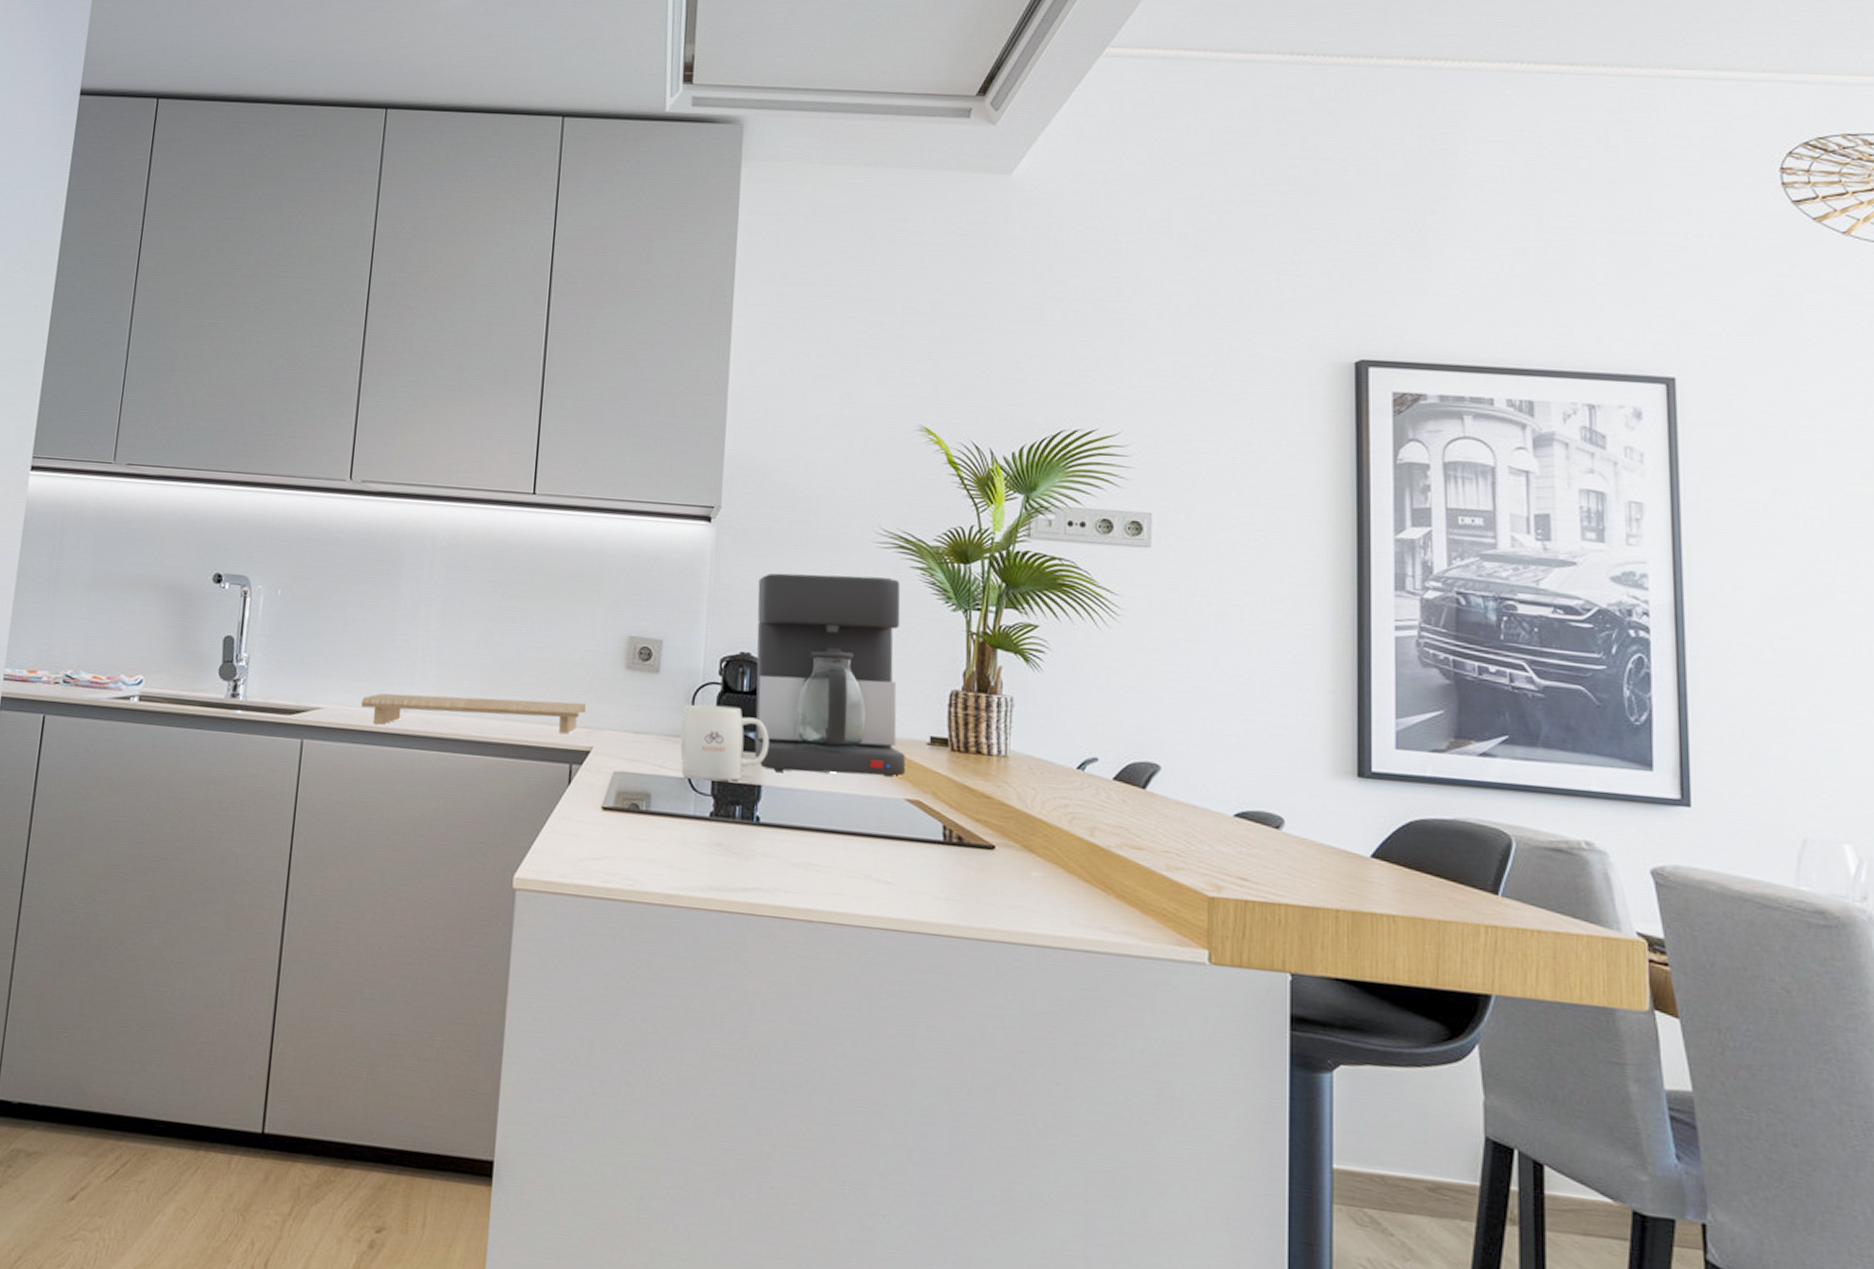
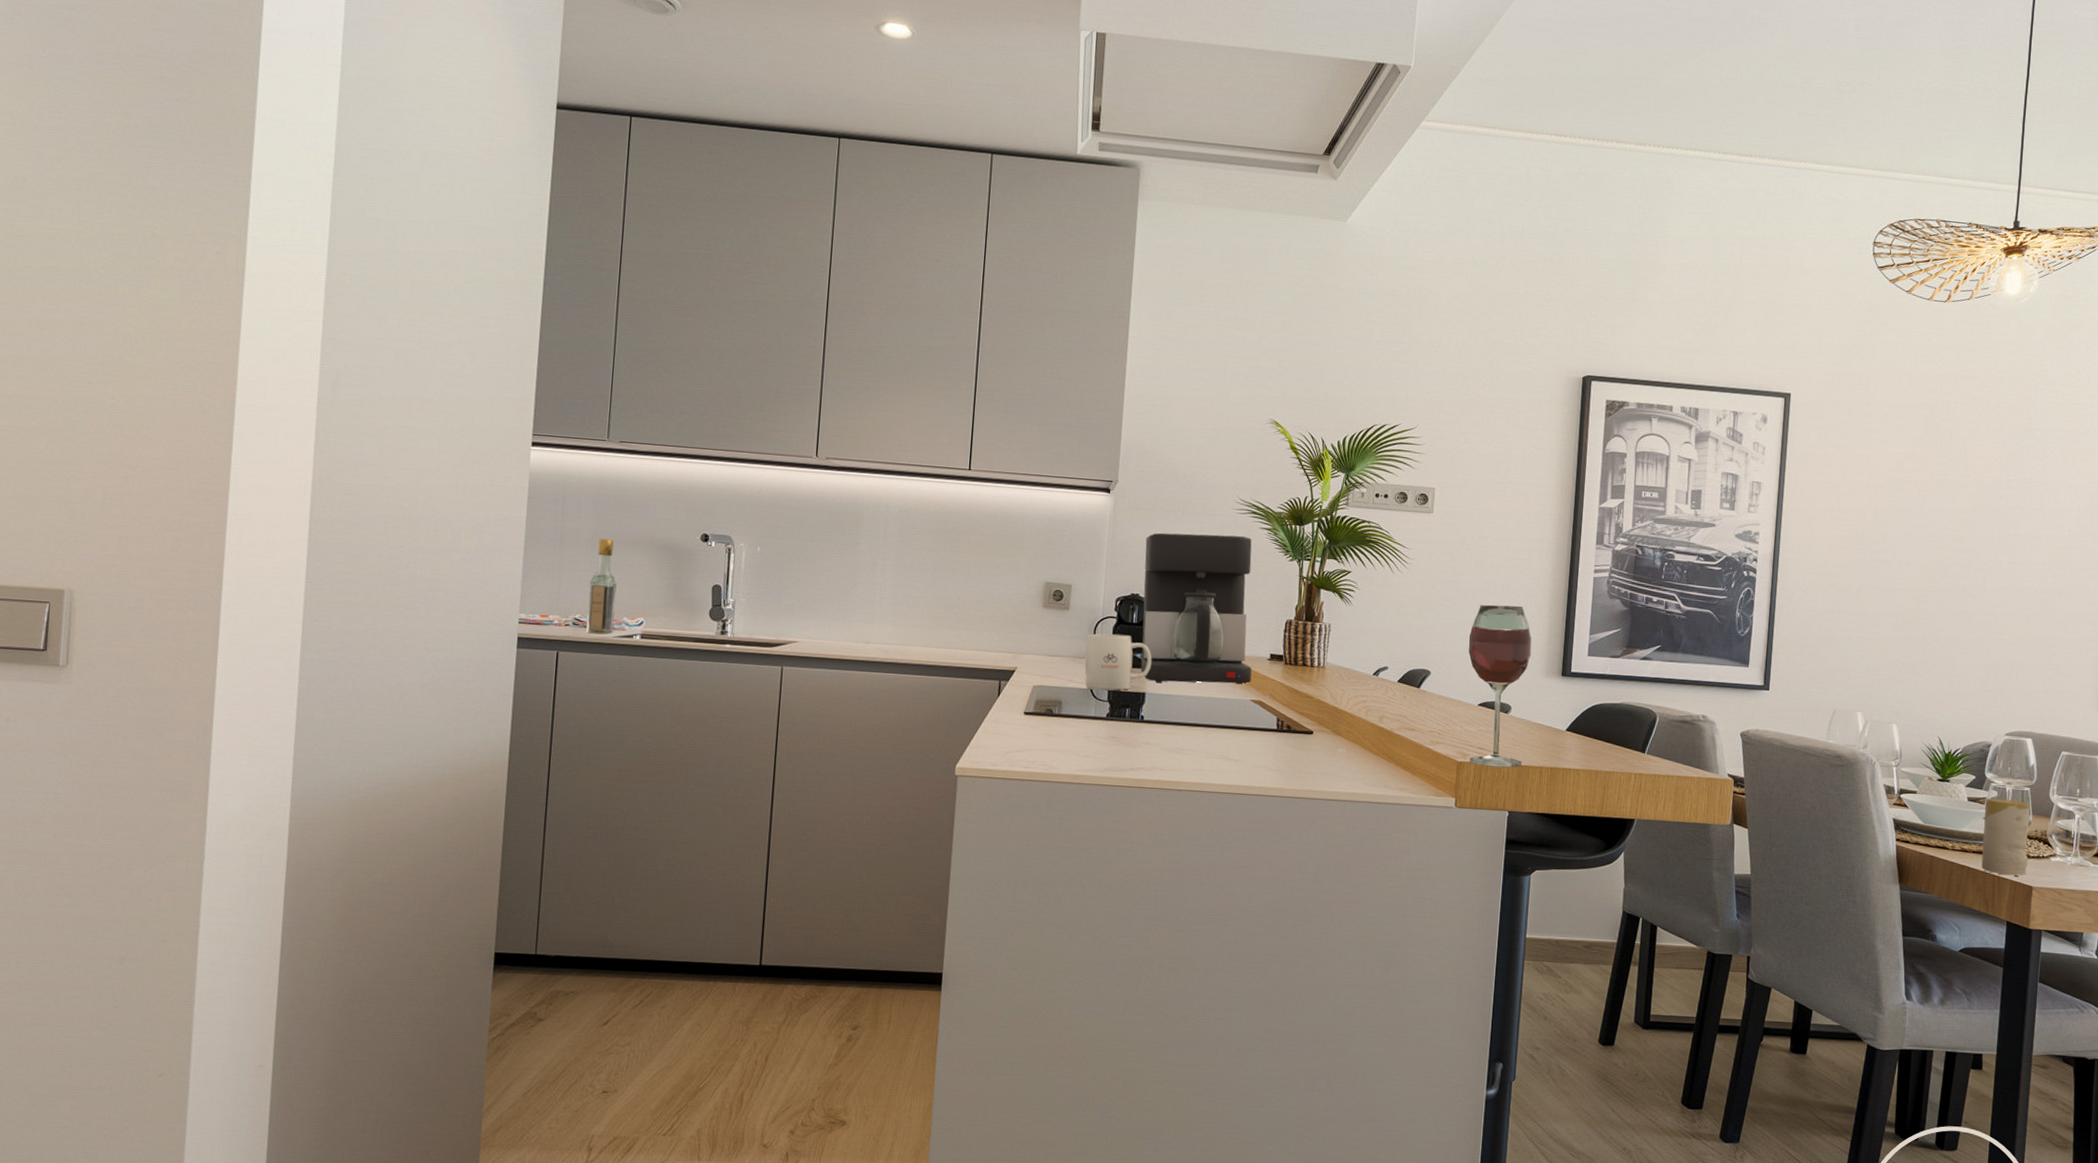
bottle: none [78,579,115,696] -> present [586,539,617,635]
cutting board: present [360,693,587,735] -> none [830,629,1012,658]
wineglass: none [1213,673,1309,909] -> present [1468,604,1532,768]

